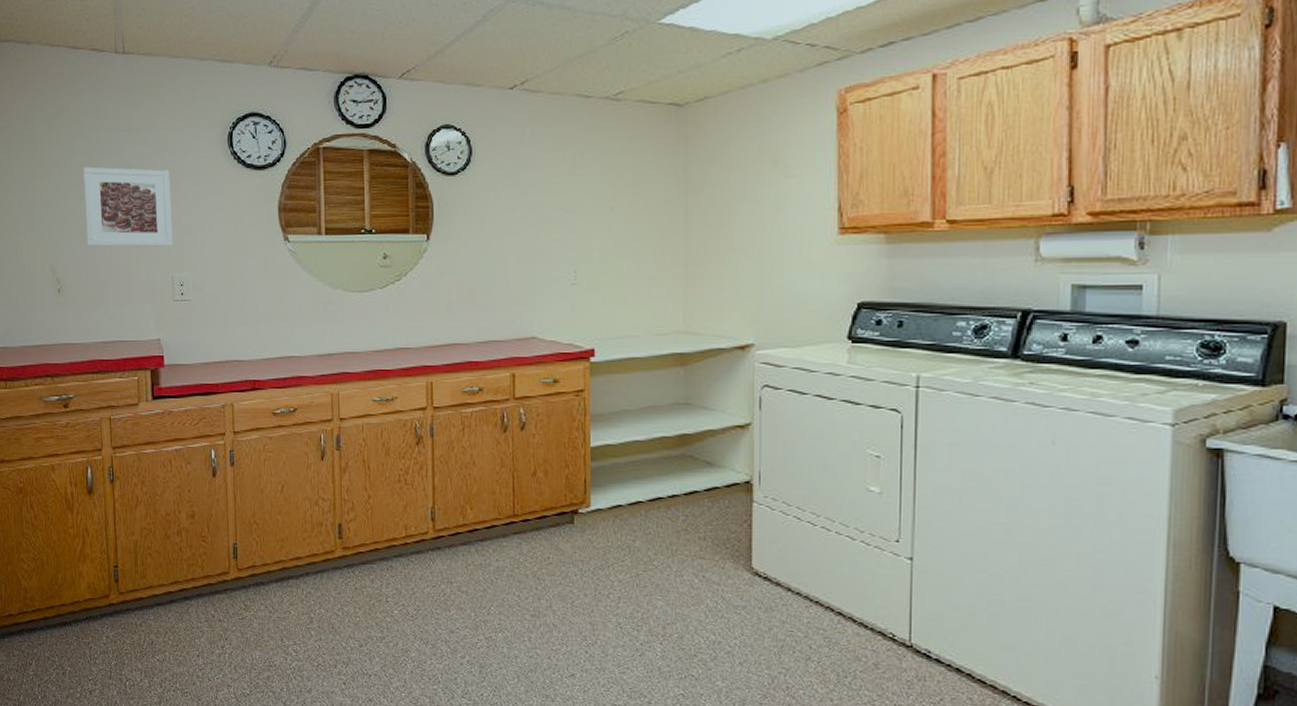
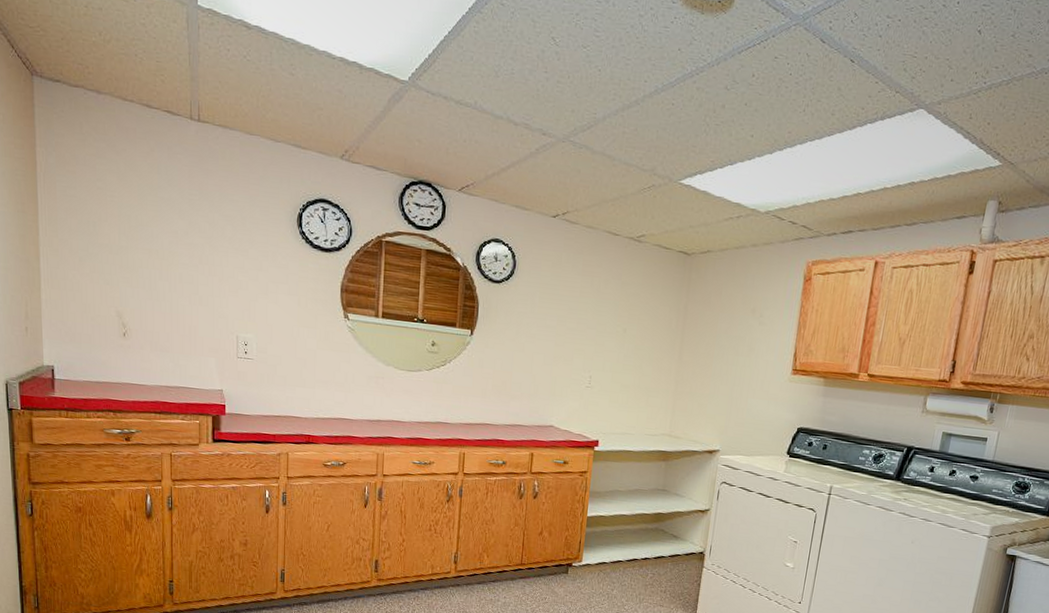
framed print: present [83,166,173,247] -> none [153,222,240,309]

